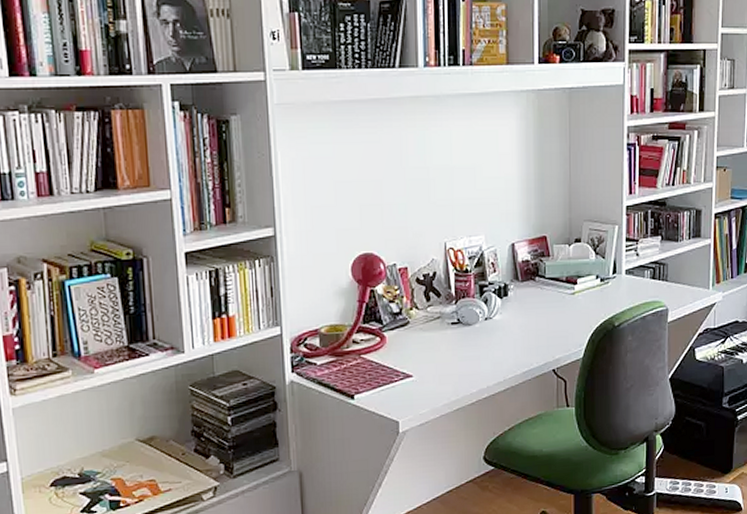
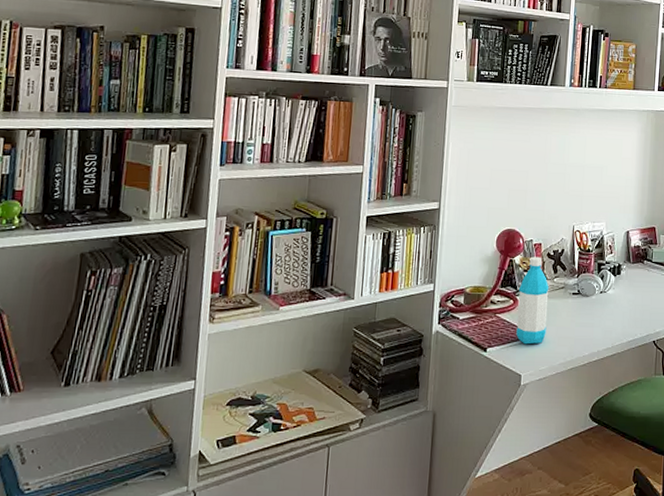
water bottle: none [386,283,424,387] -> present [516,256,549,345]

